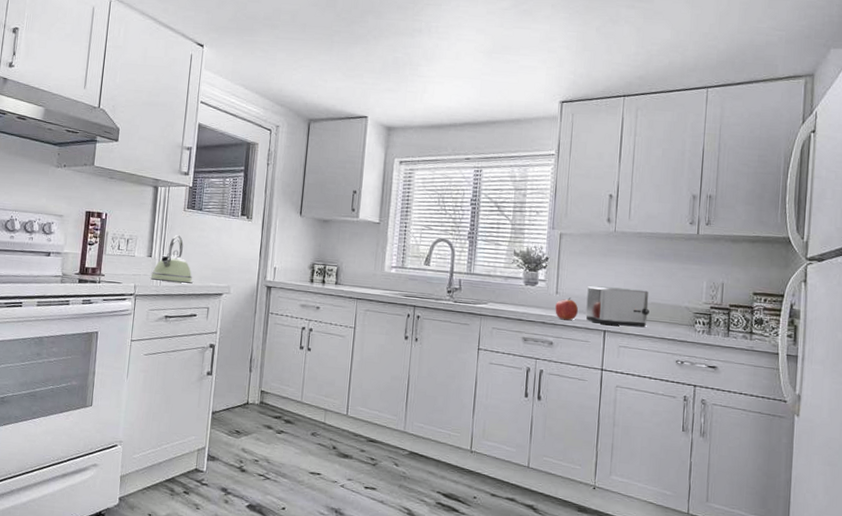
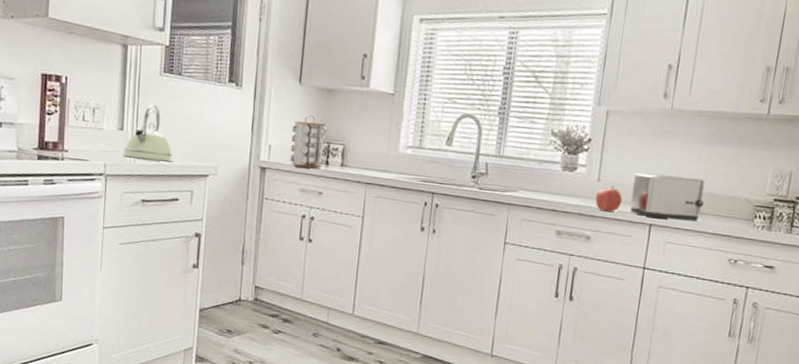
spice rack: none [292,241,323,287] -> present [289,114,327,169]

